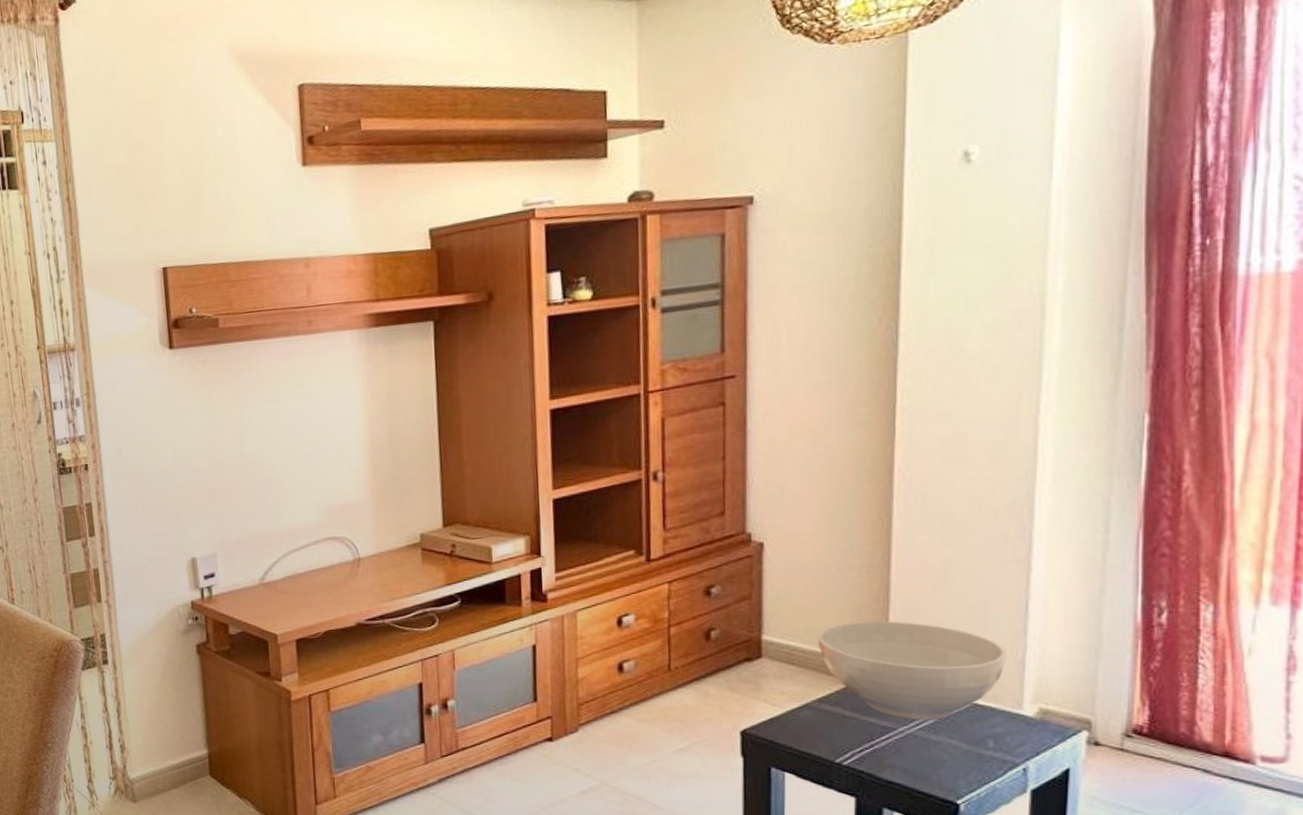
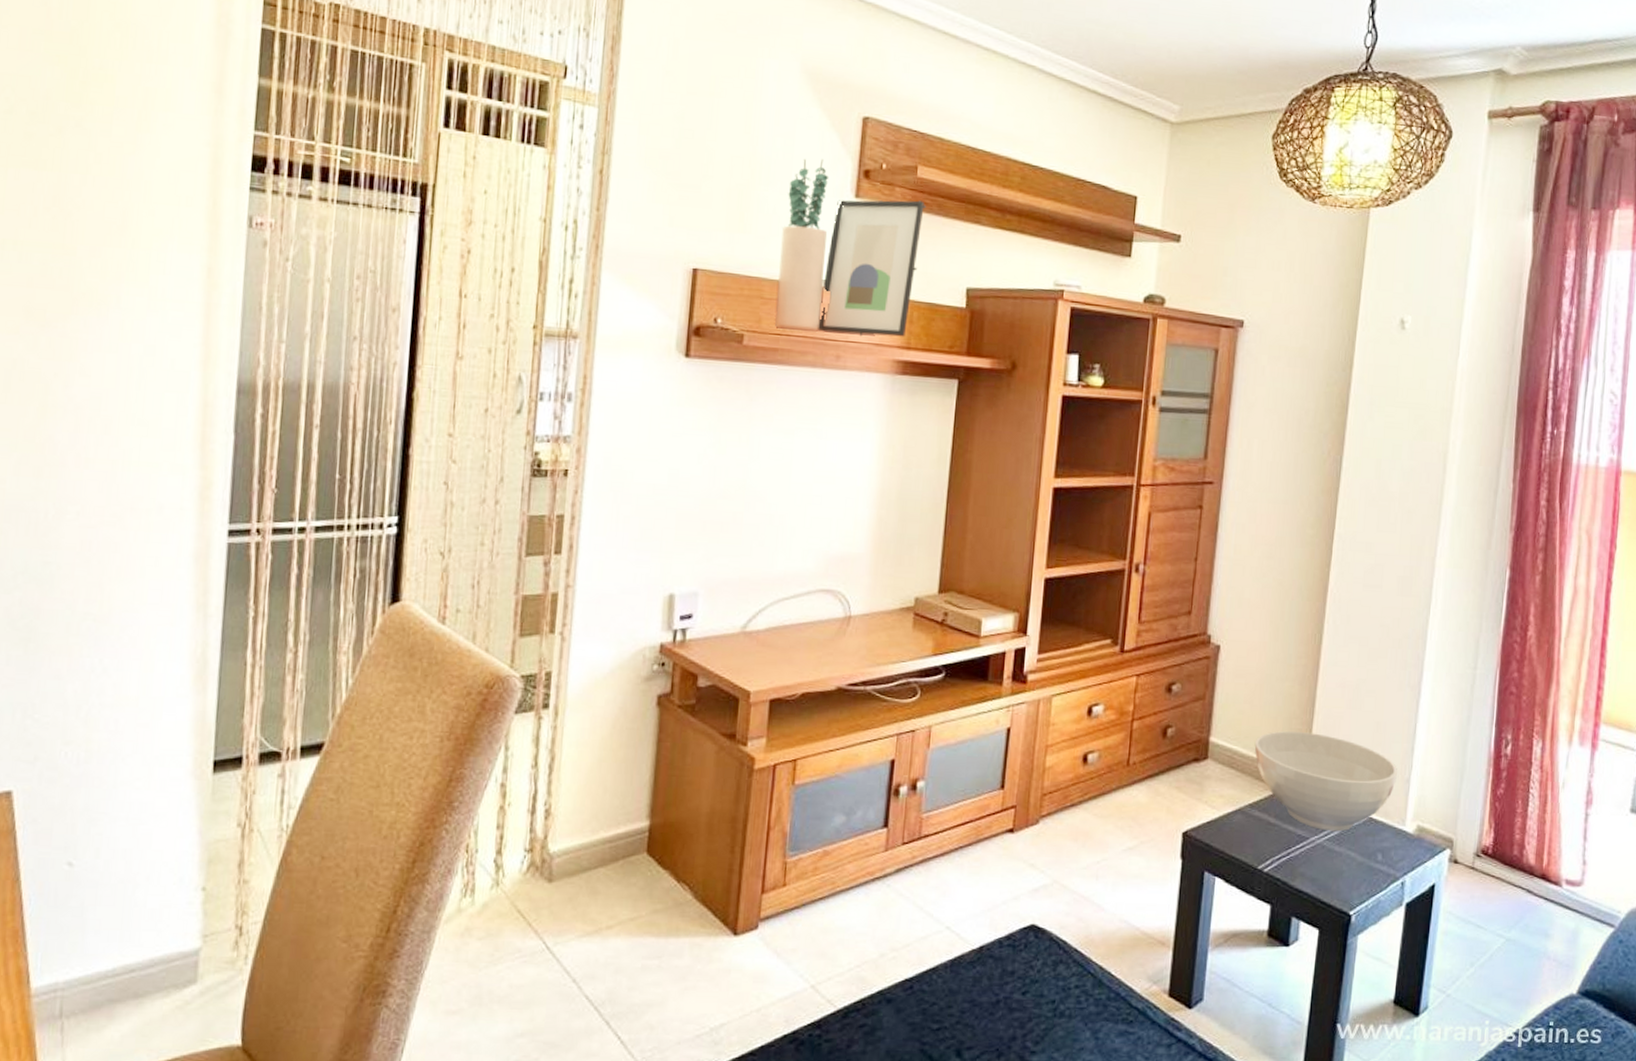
vase: none [237,136,288,308] -> present [775,158,829,333]
picture frame: none [285,153,376,302] -> present [818,200,927,337]

